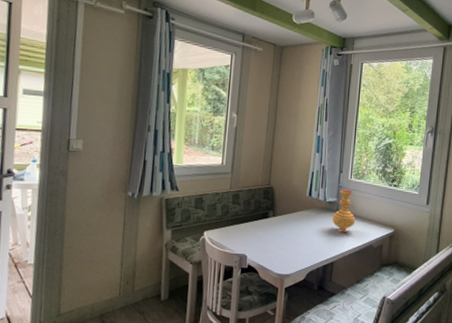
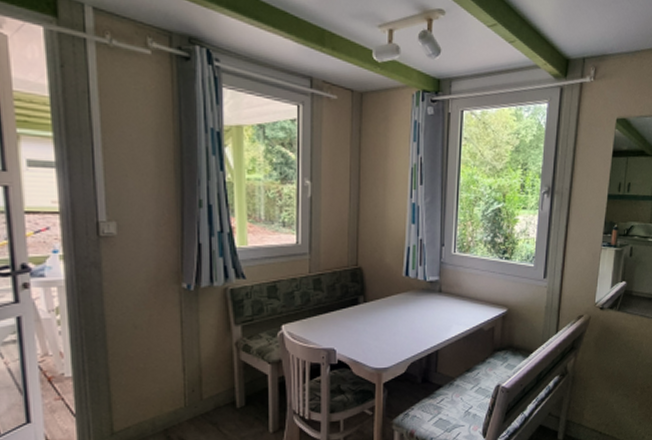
vase: present [332,189,356,233] -> none [434,265,462,316]

